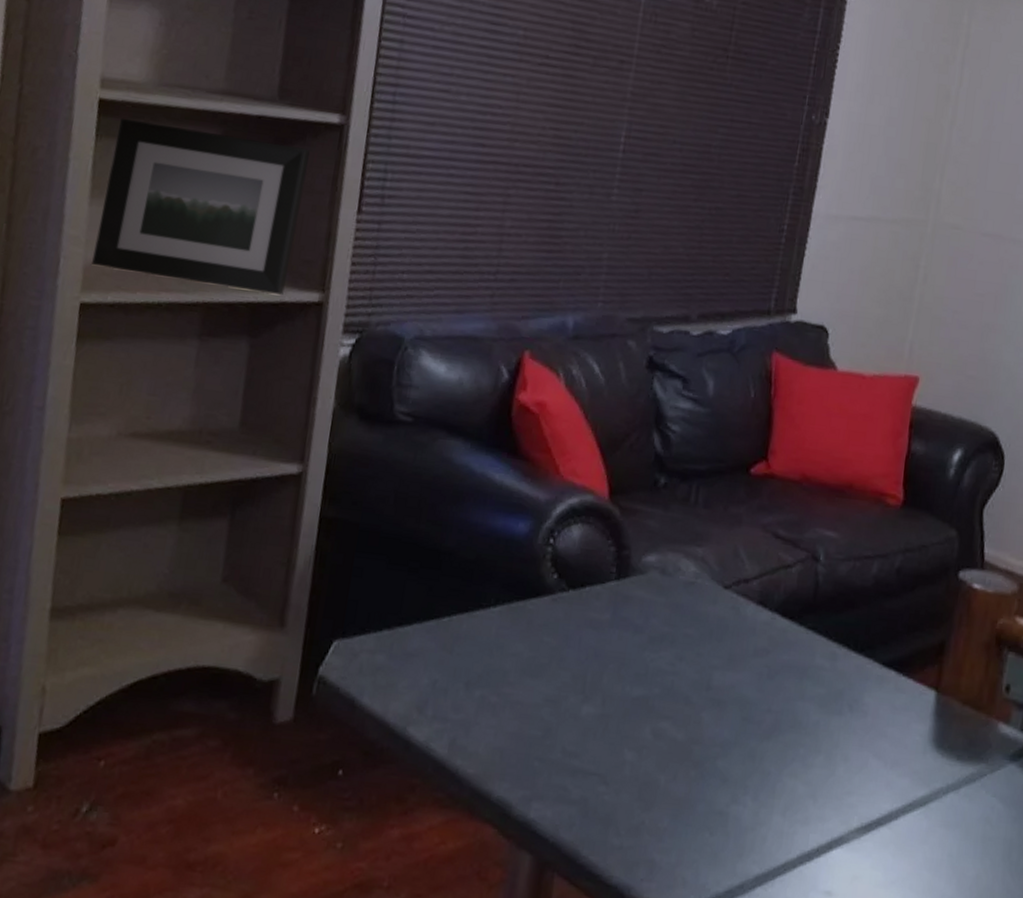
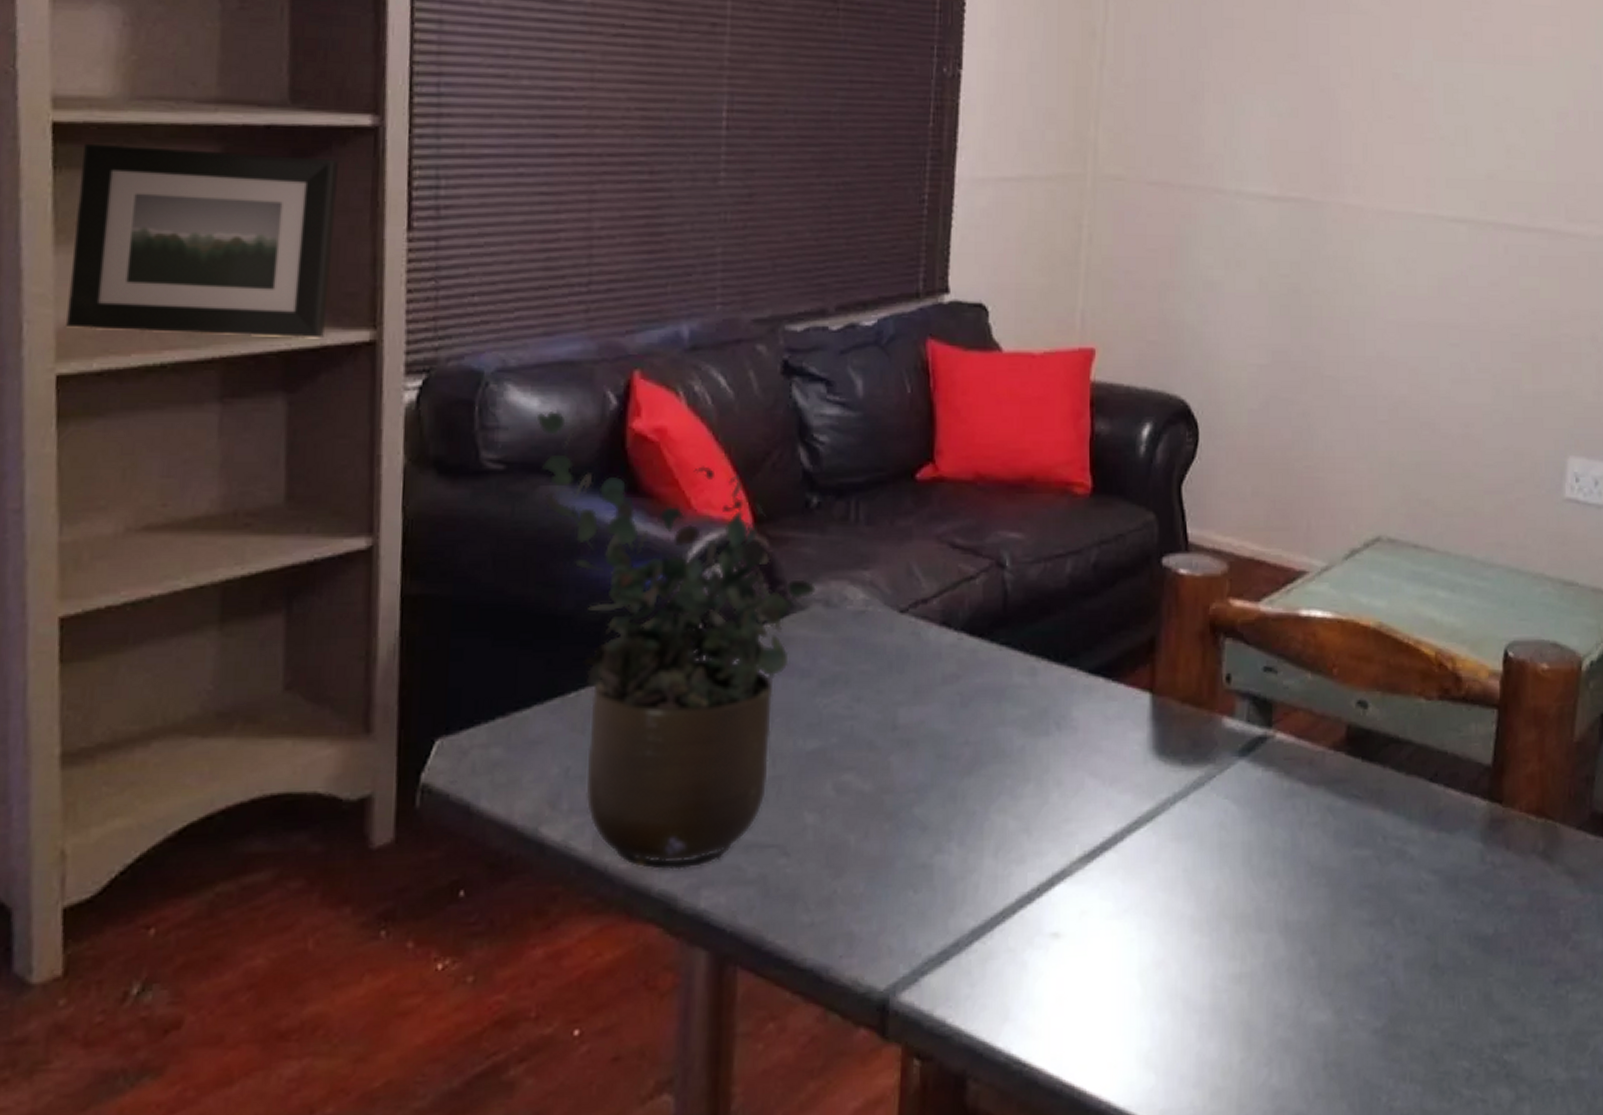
potted plant: none [440,376,657,782] -> present [537,410,818,870]

